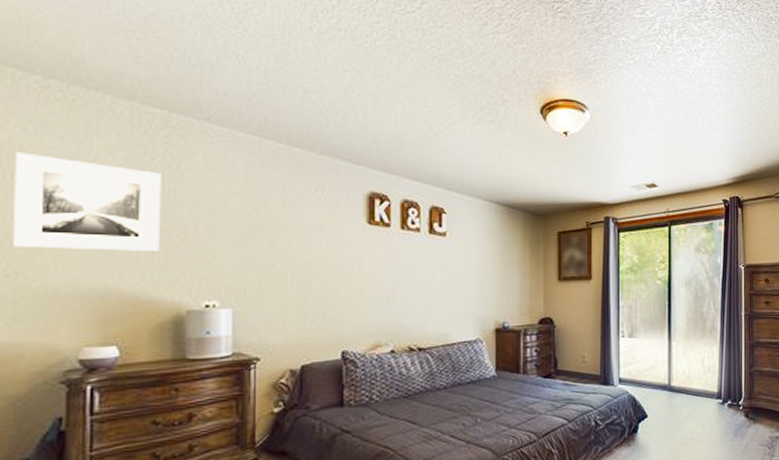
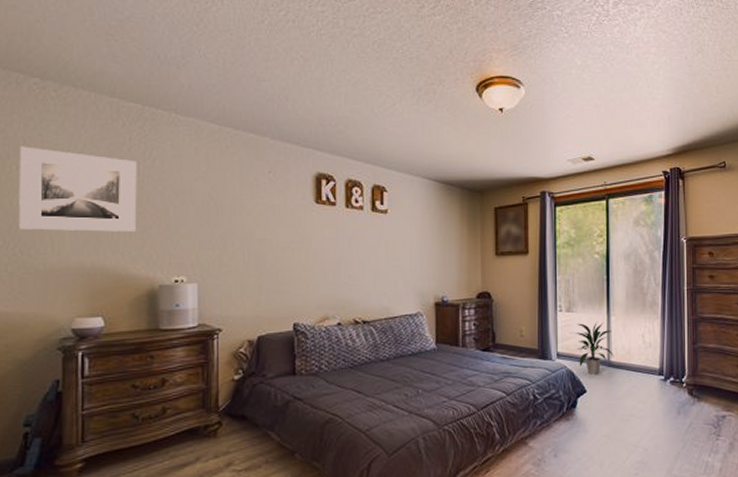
indoor plant: none [636,346,674,401] -> present [574,321,614,376]

